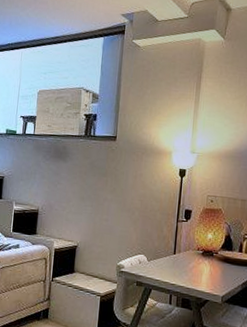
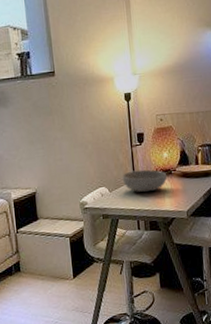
bowl: none [162,245,207,269] -> present [122,169,167,193]

